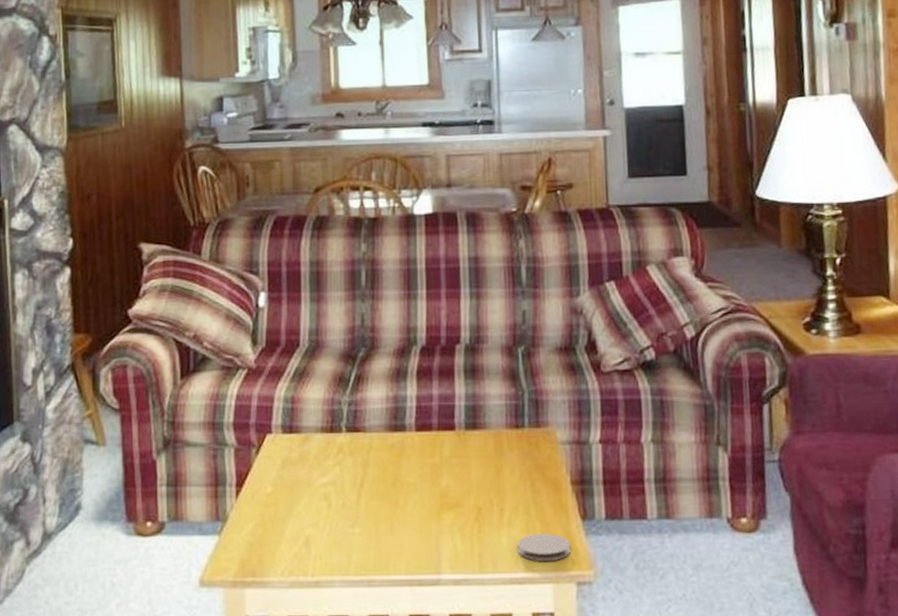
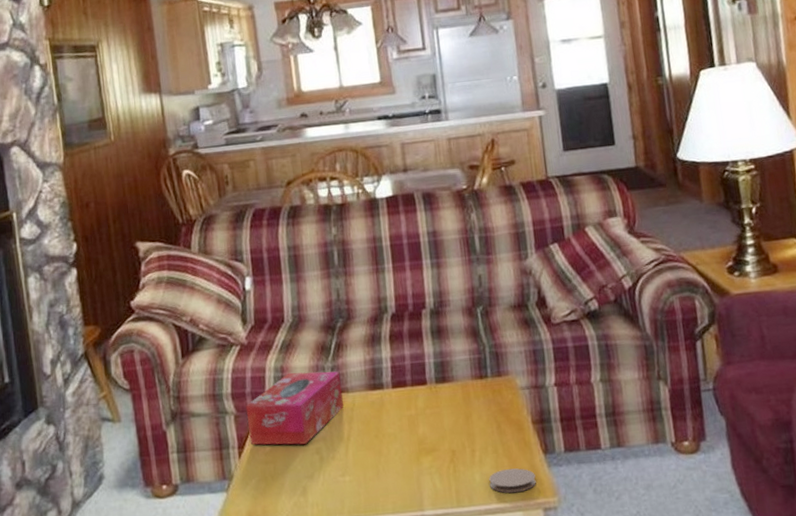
tissue box: none [248,404,359,487] -> present [246,371,344,445]

